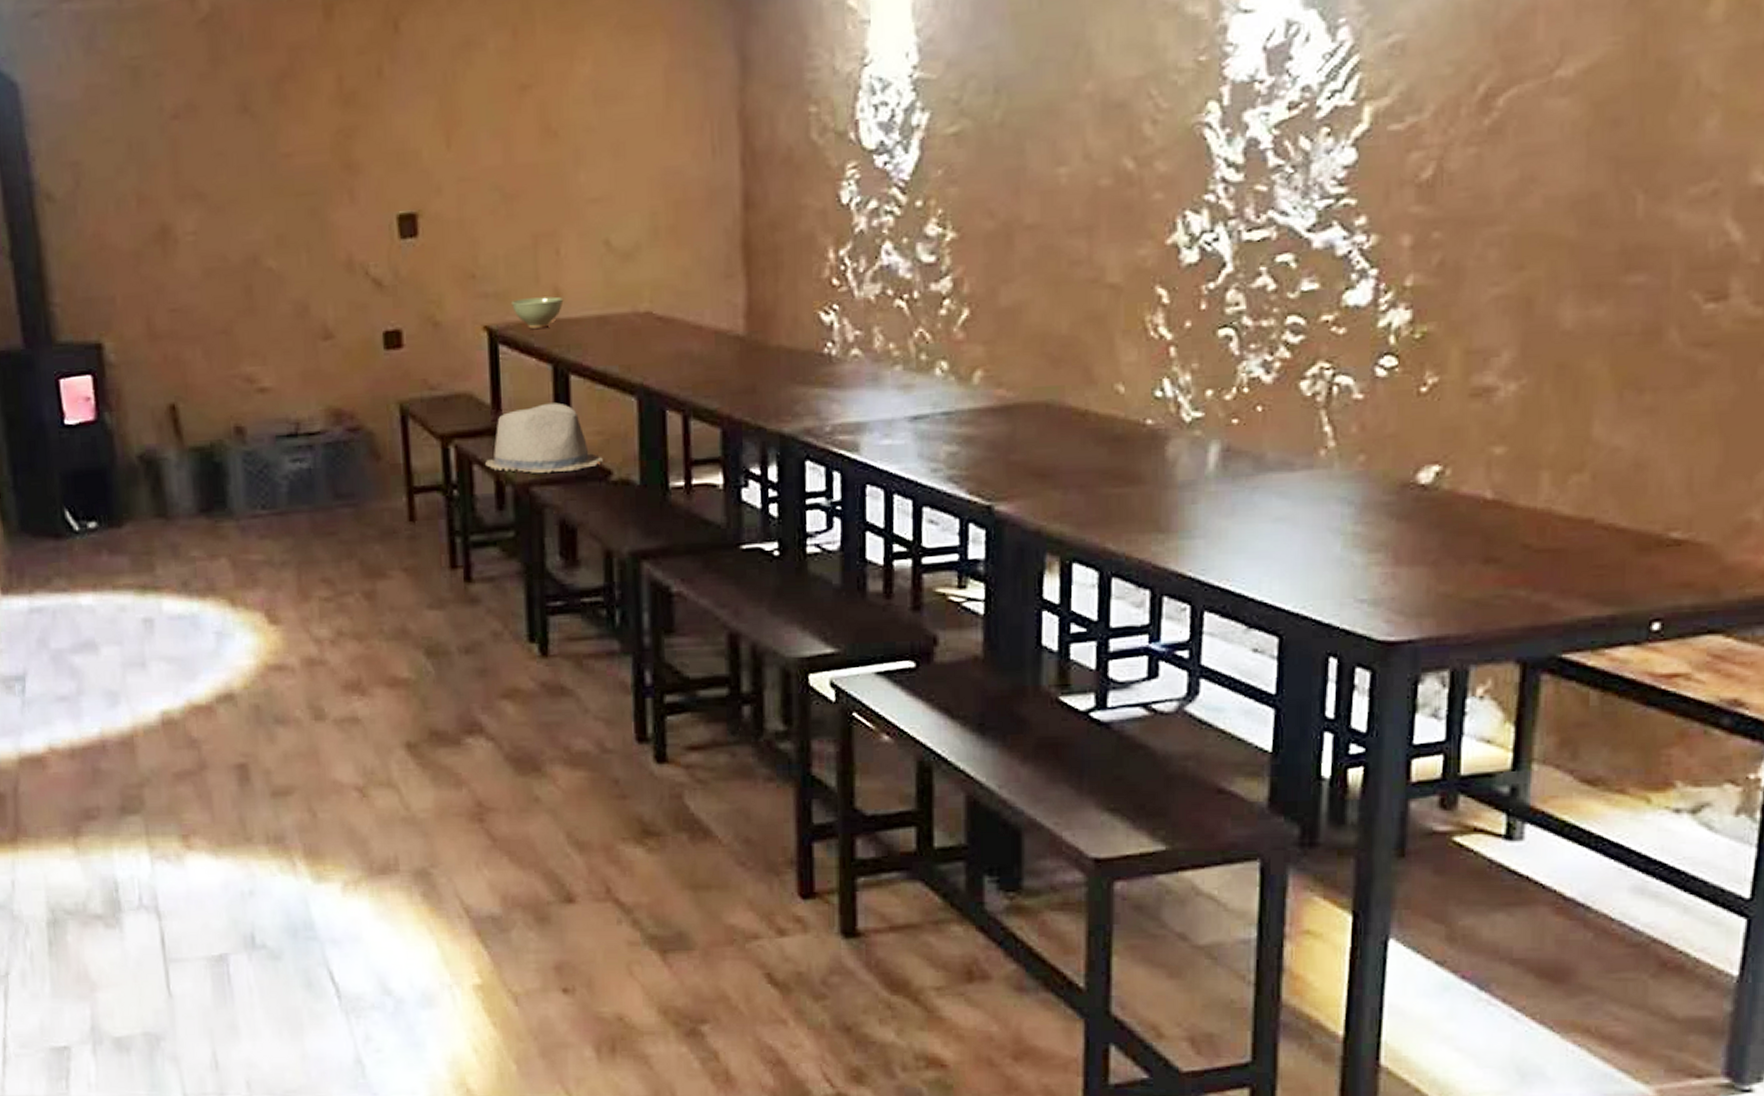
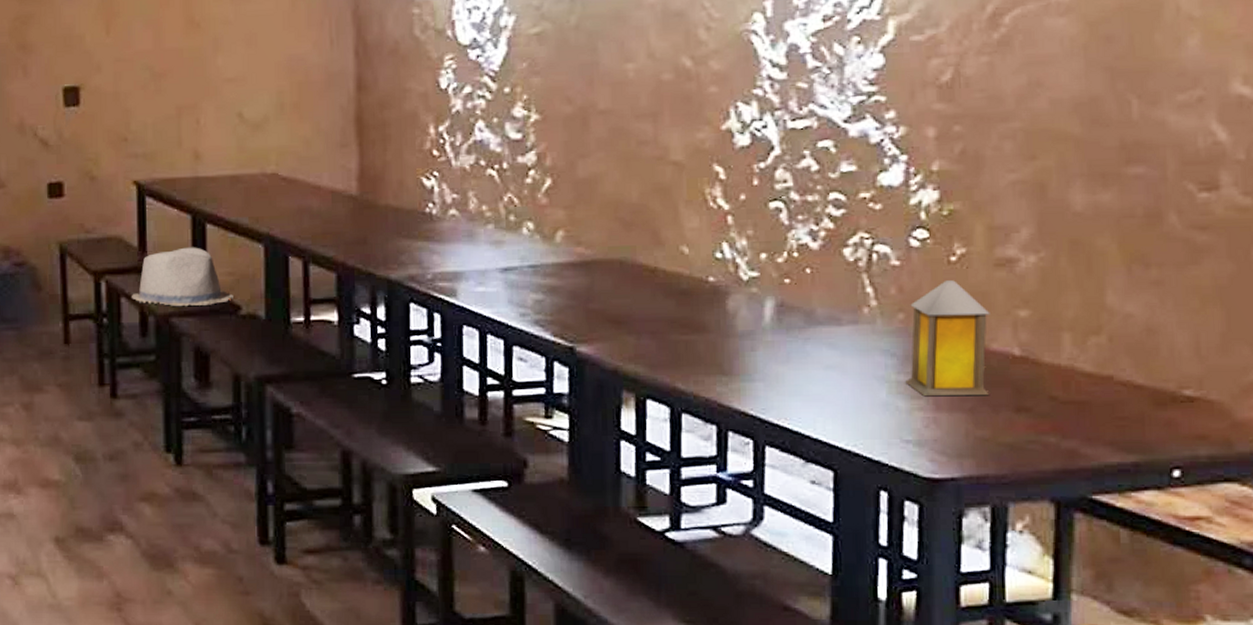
bowl: present [510,296,564,329] -> none [157,158,202,184]
lantern: none [1363,415,1462,550] -> present [905,280,990,397]

